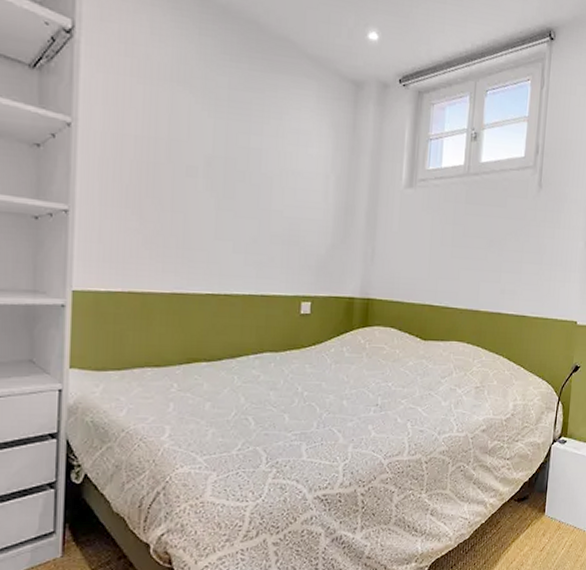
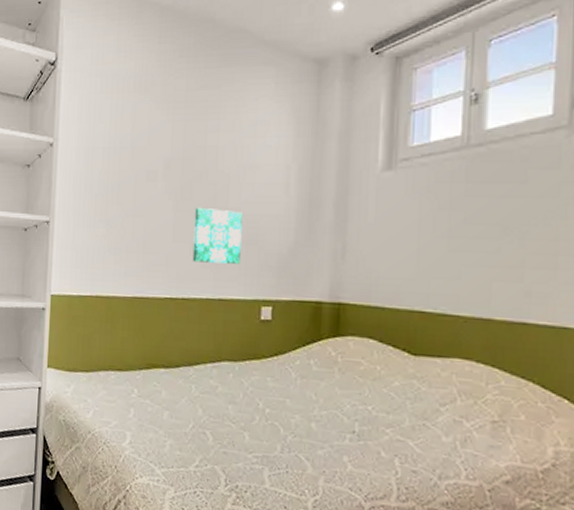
wall art: none [235,206,285,263] -> present [192,207,242,264]

